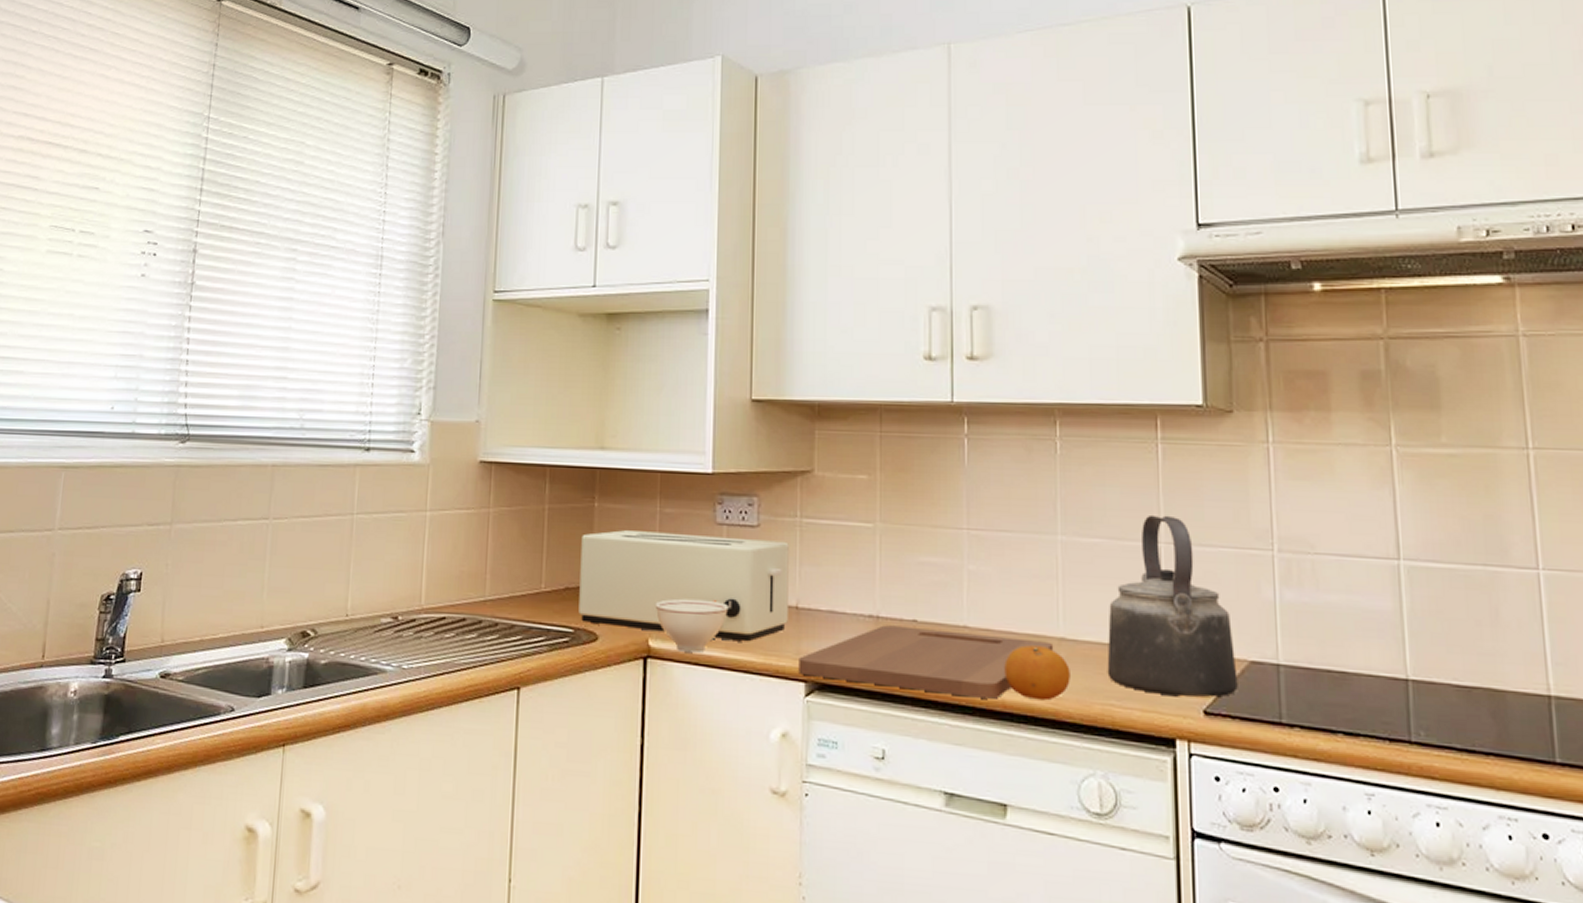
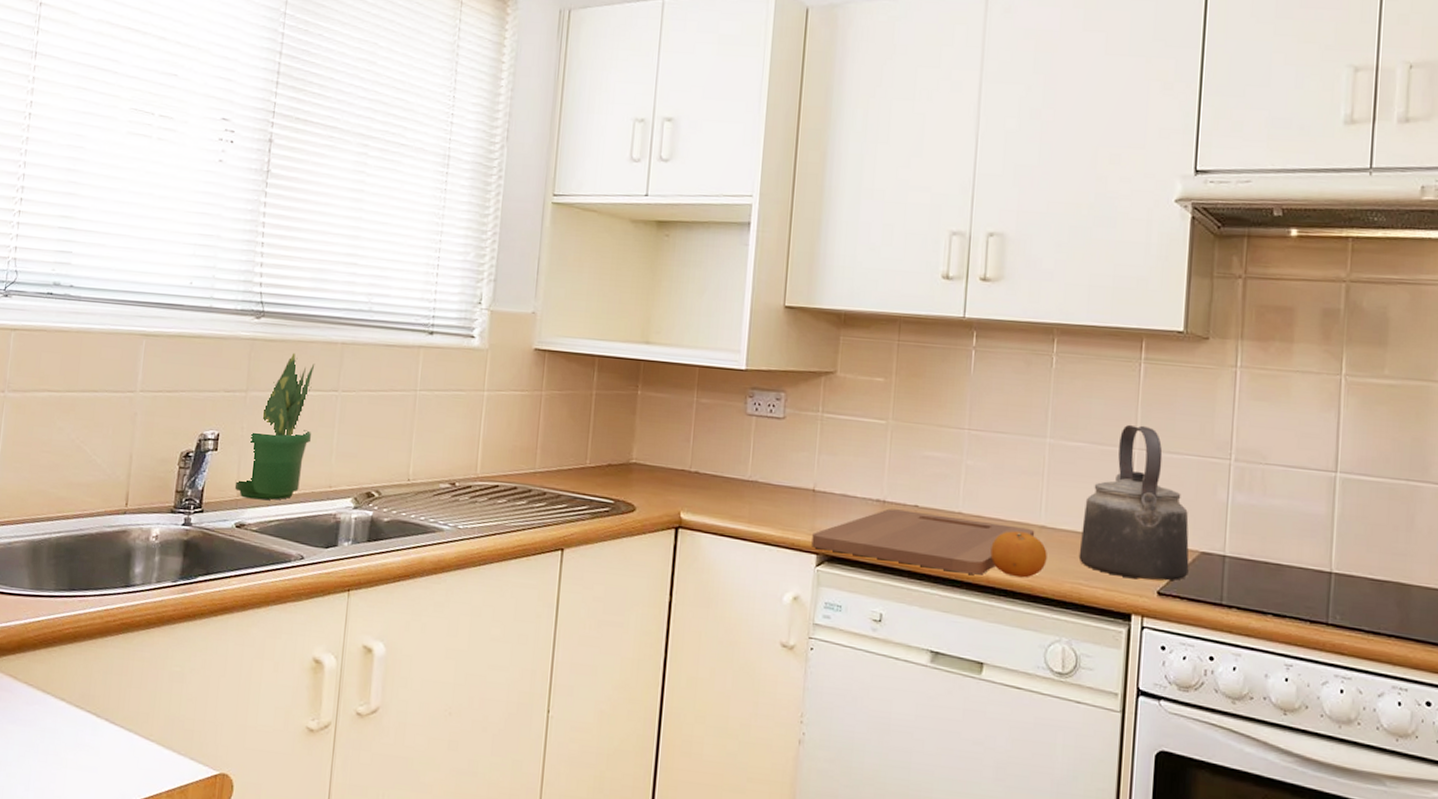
planter: none [158,478,244,645] -> present [234,352,315,500]
toaster: present [578,530,789,642] -> none [619,416,810,518]
bowl: present [655,598,729,653] -> none [687,478,754,525]

